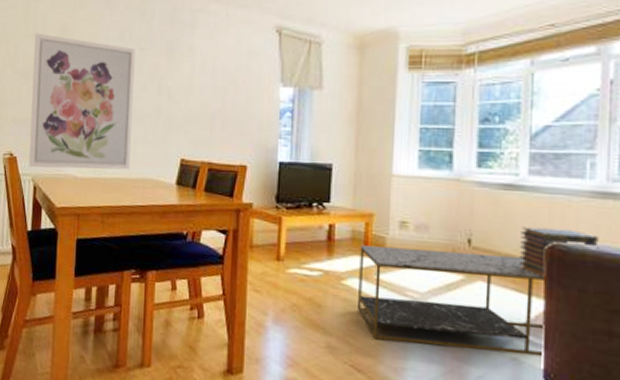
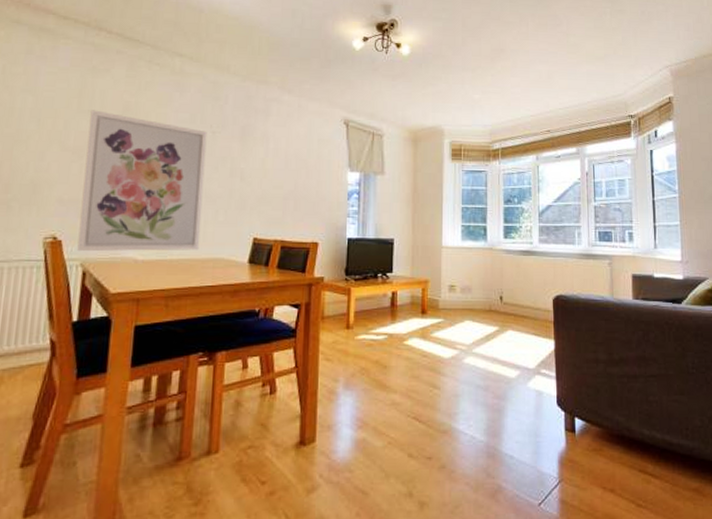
coffee table: present [358,245,546,355] -> none [418,307,556,391]
book stack: present [520,227,599,277] -> none [536,284,587,322]

